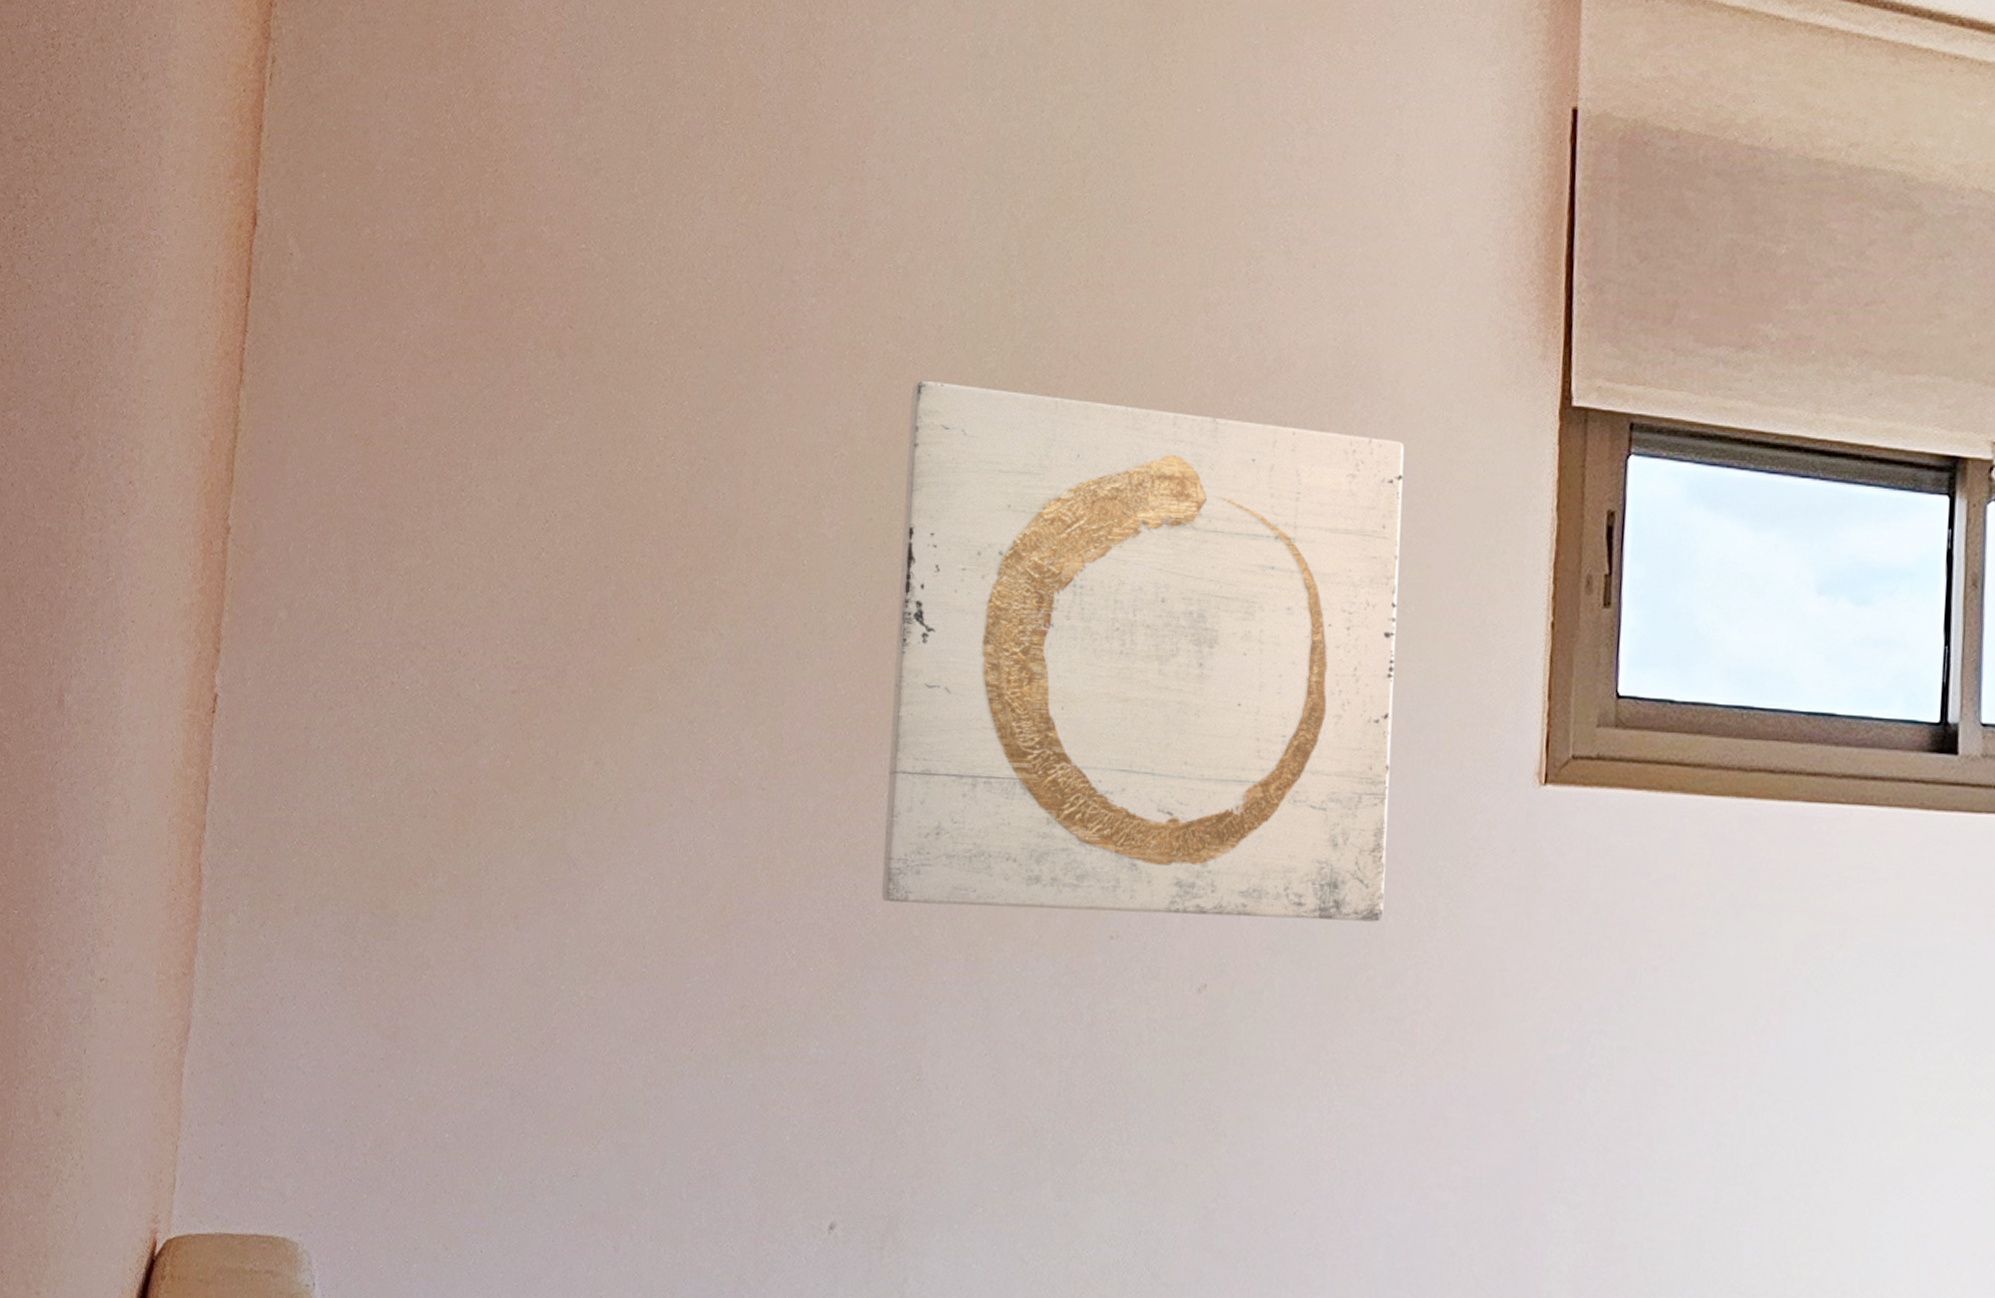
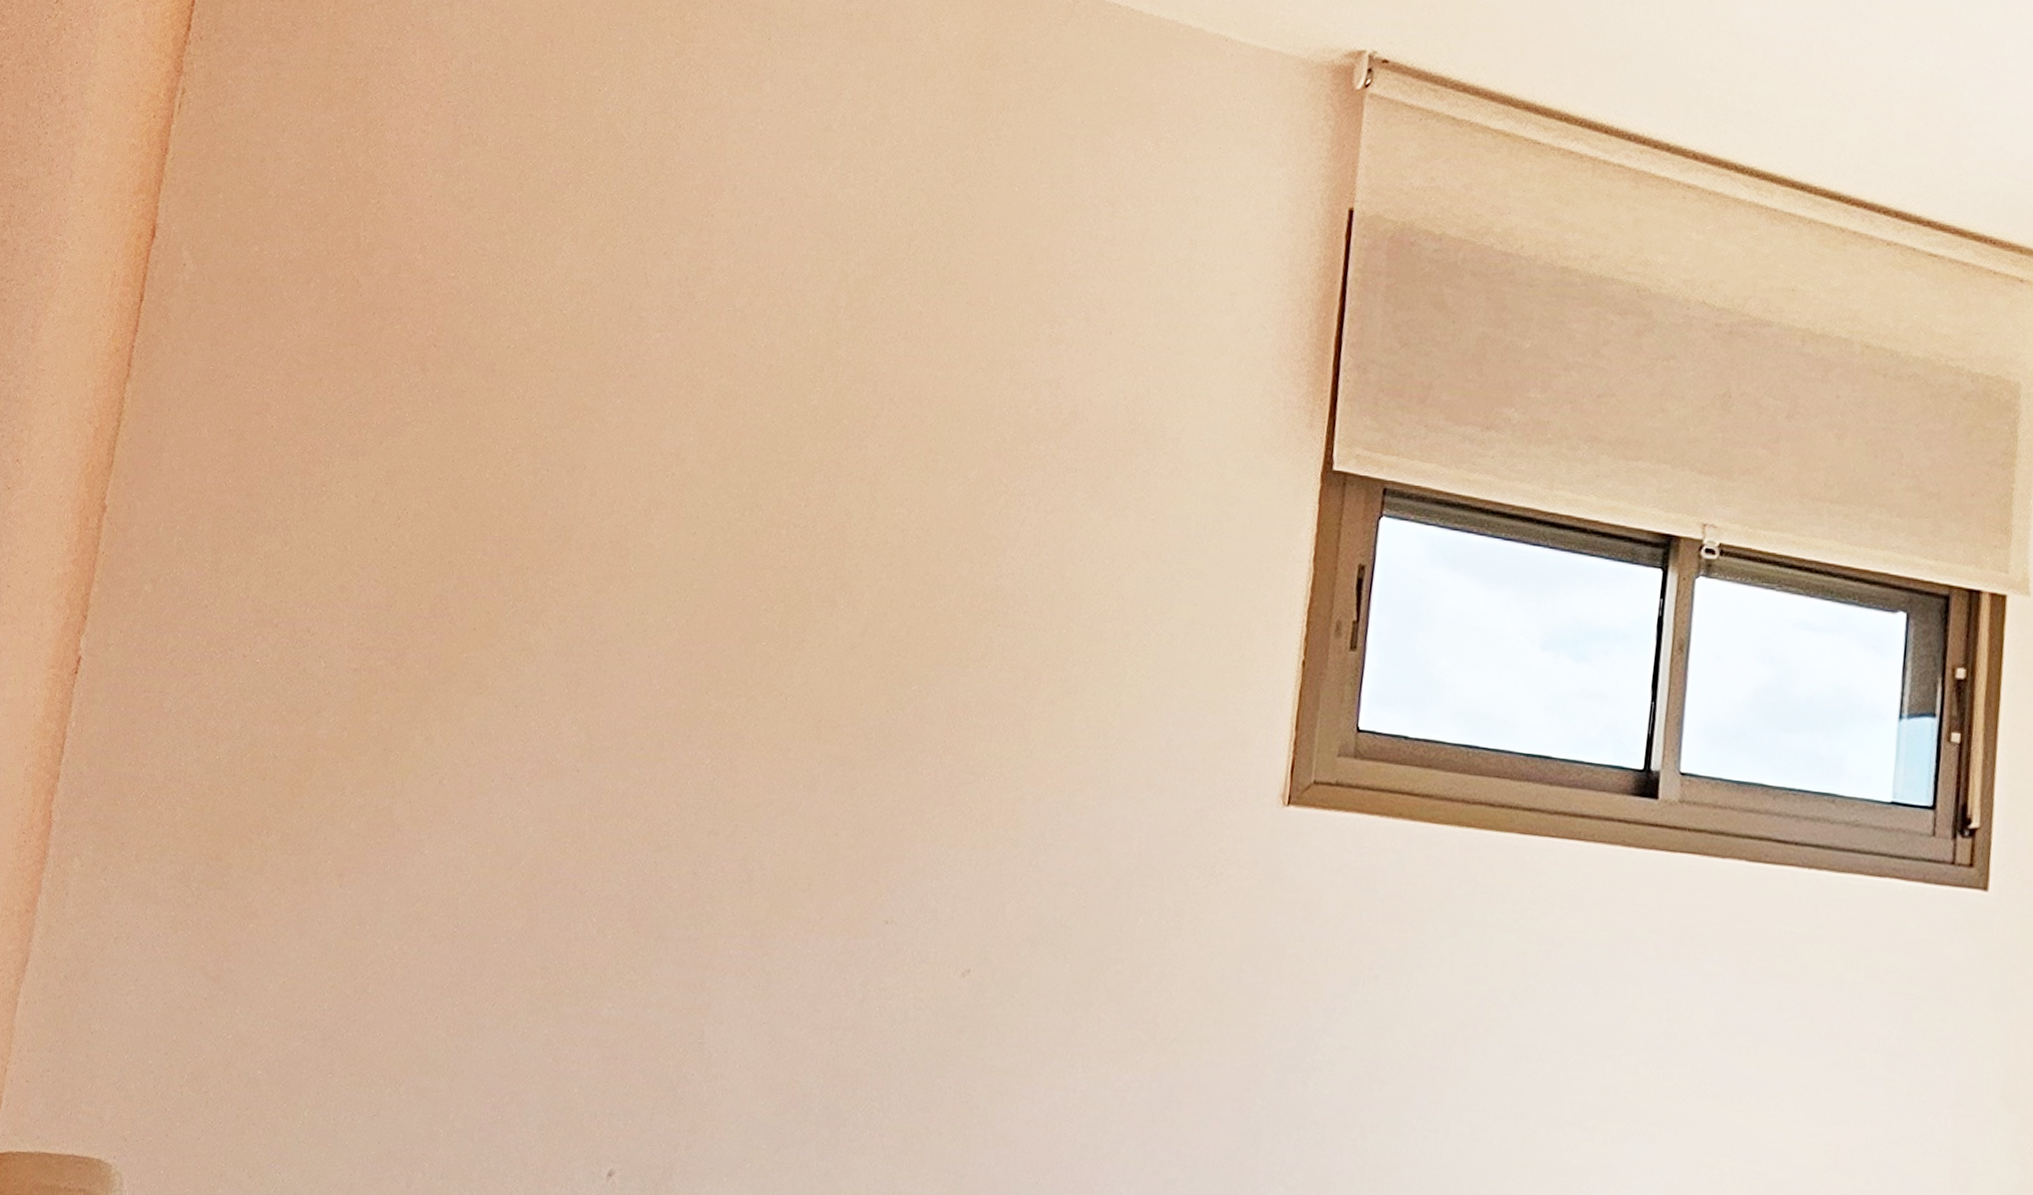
wall art: present [881,380,1405,922] -> none [679,412,1181,921]

